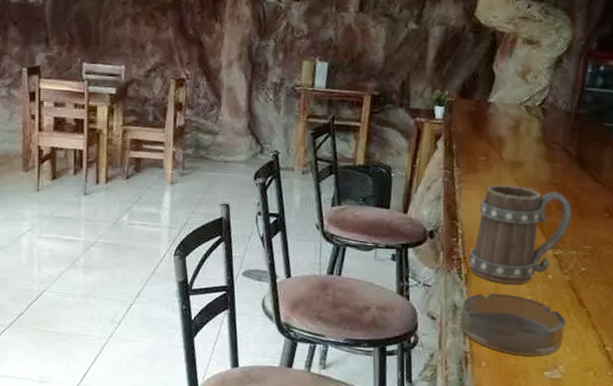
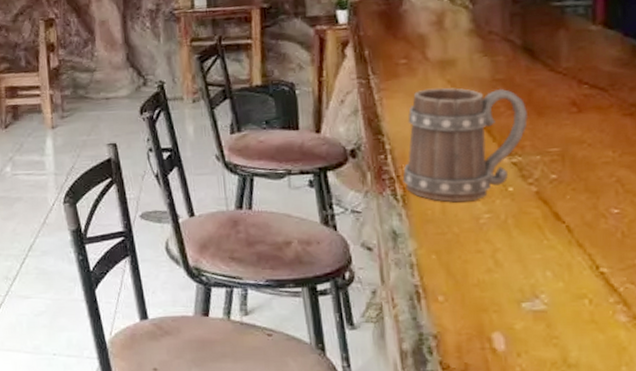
ashtray: present [460,293,566,356] -> none [403,213,541,285]

